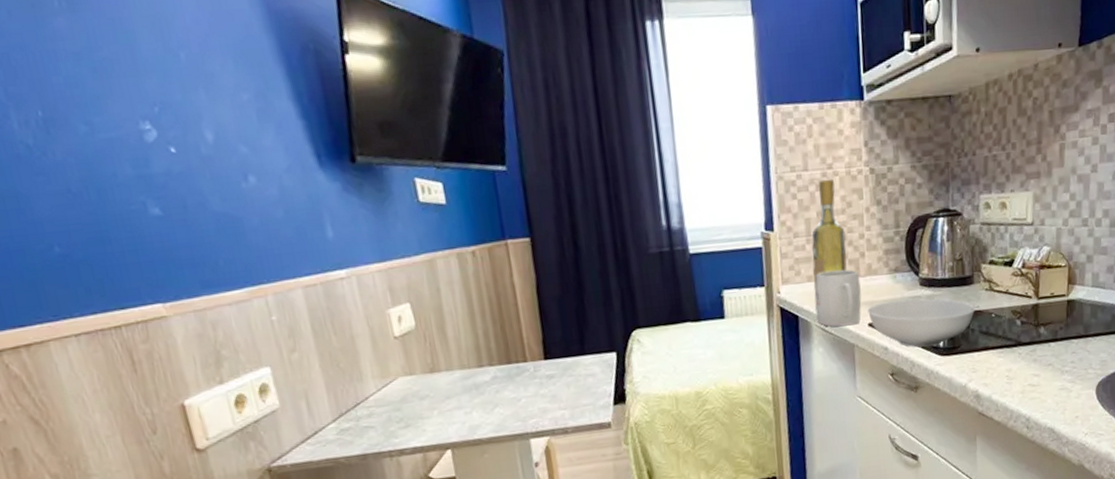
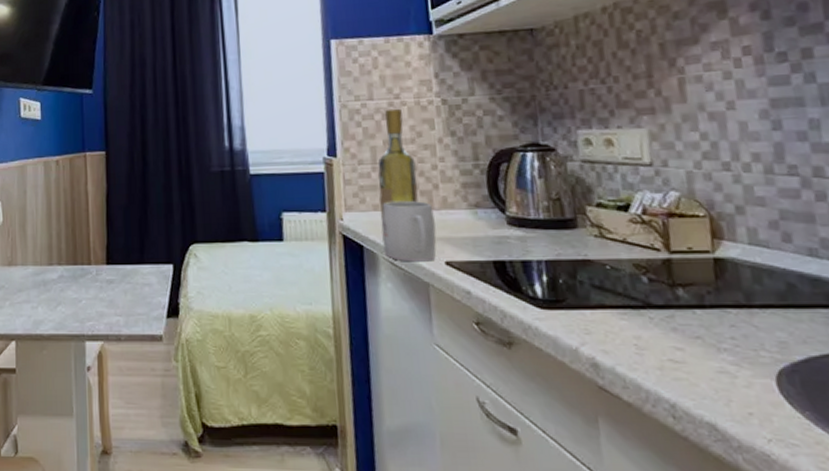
bowl: present [867,298,976,348] -> none [444,239,583,297]

